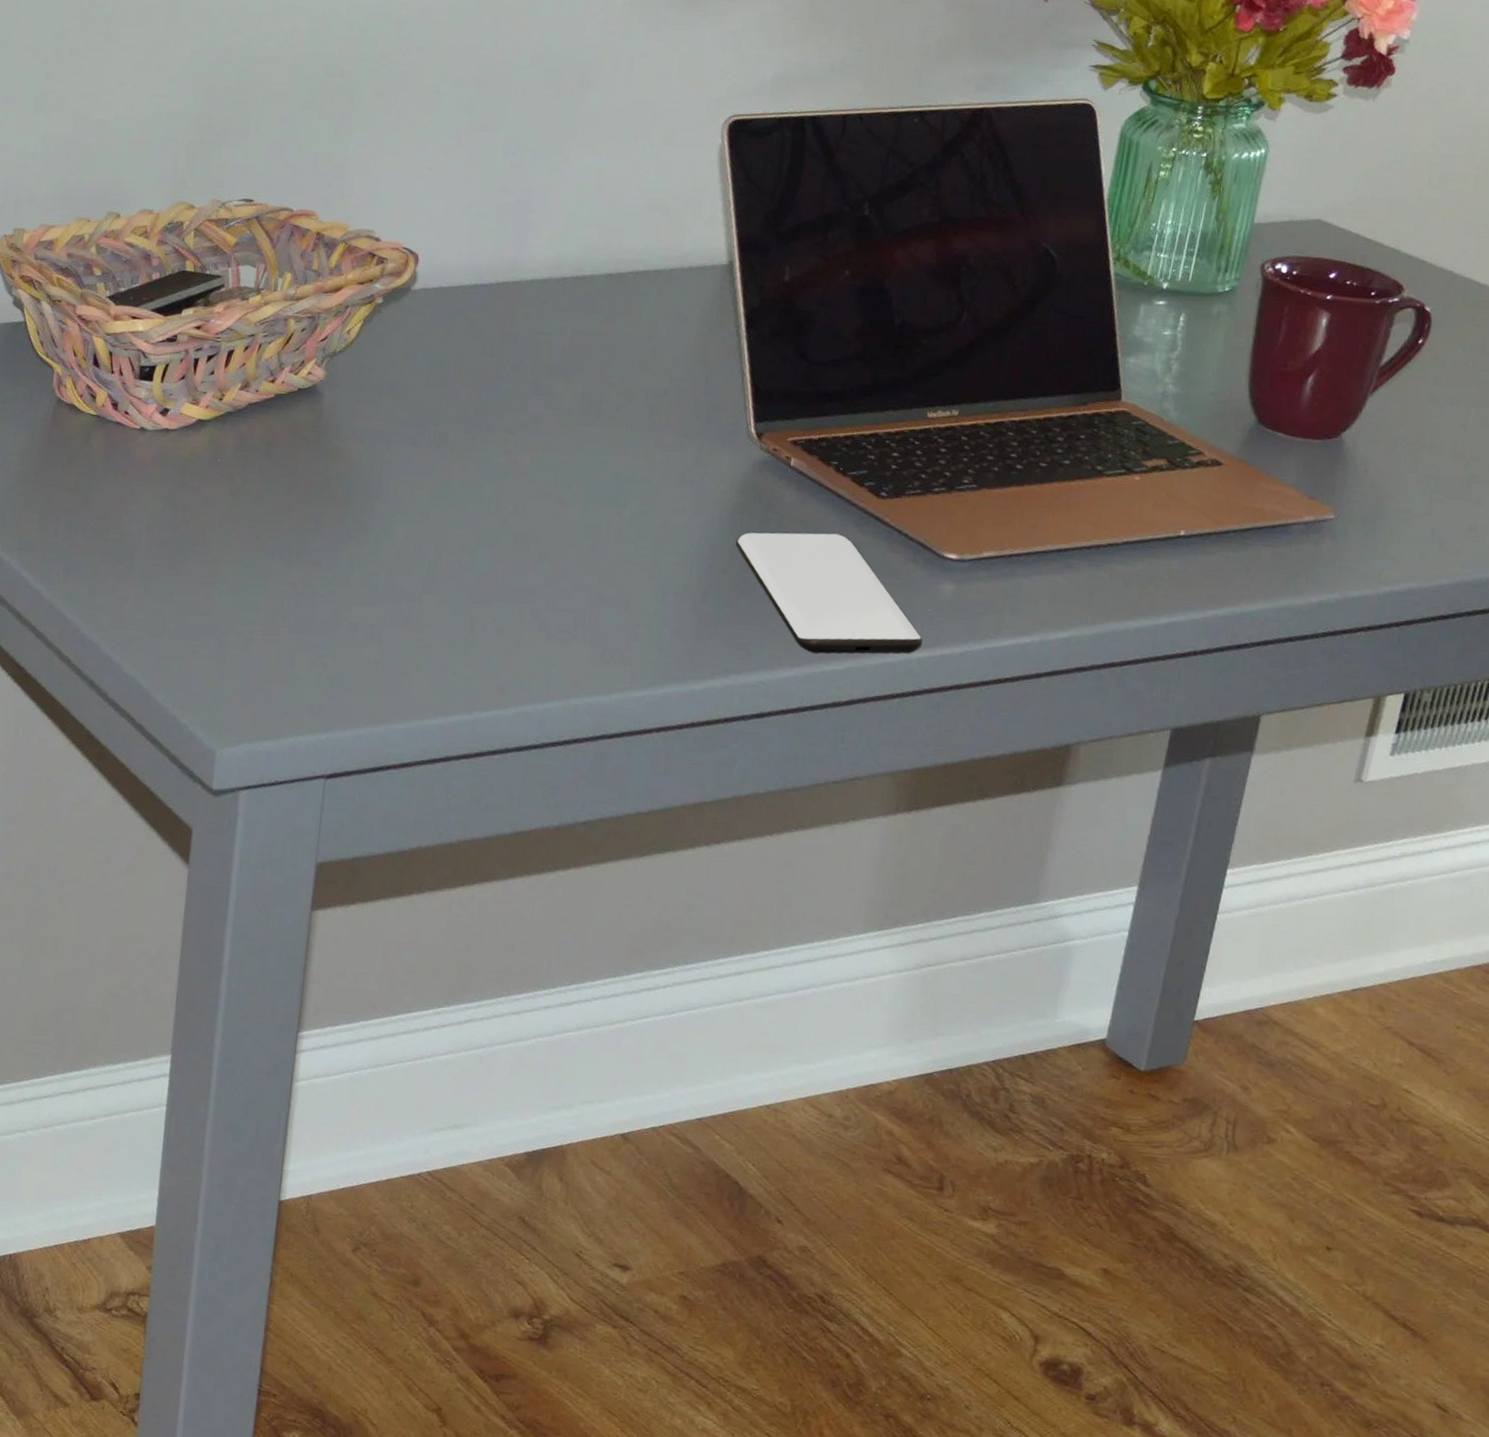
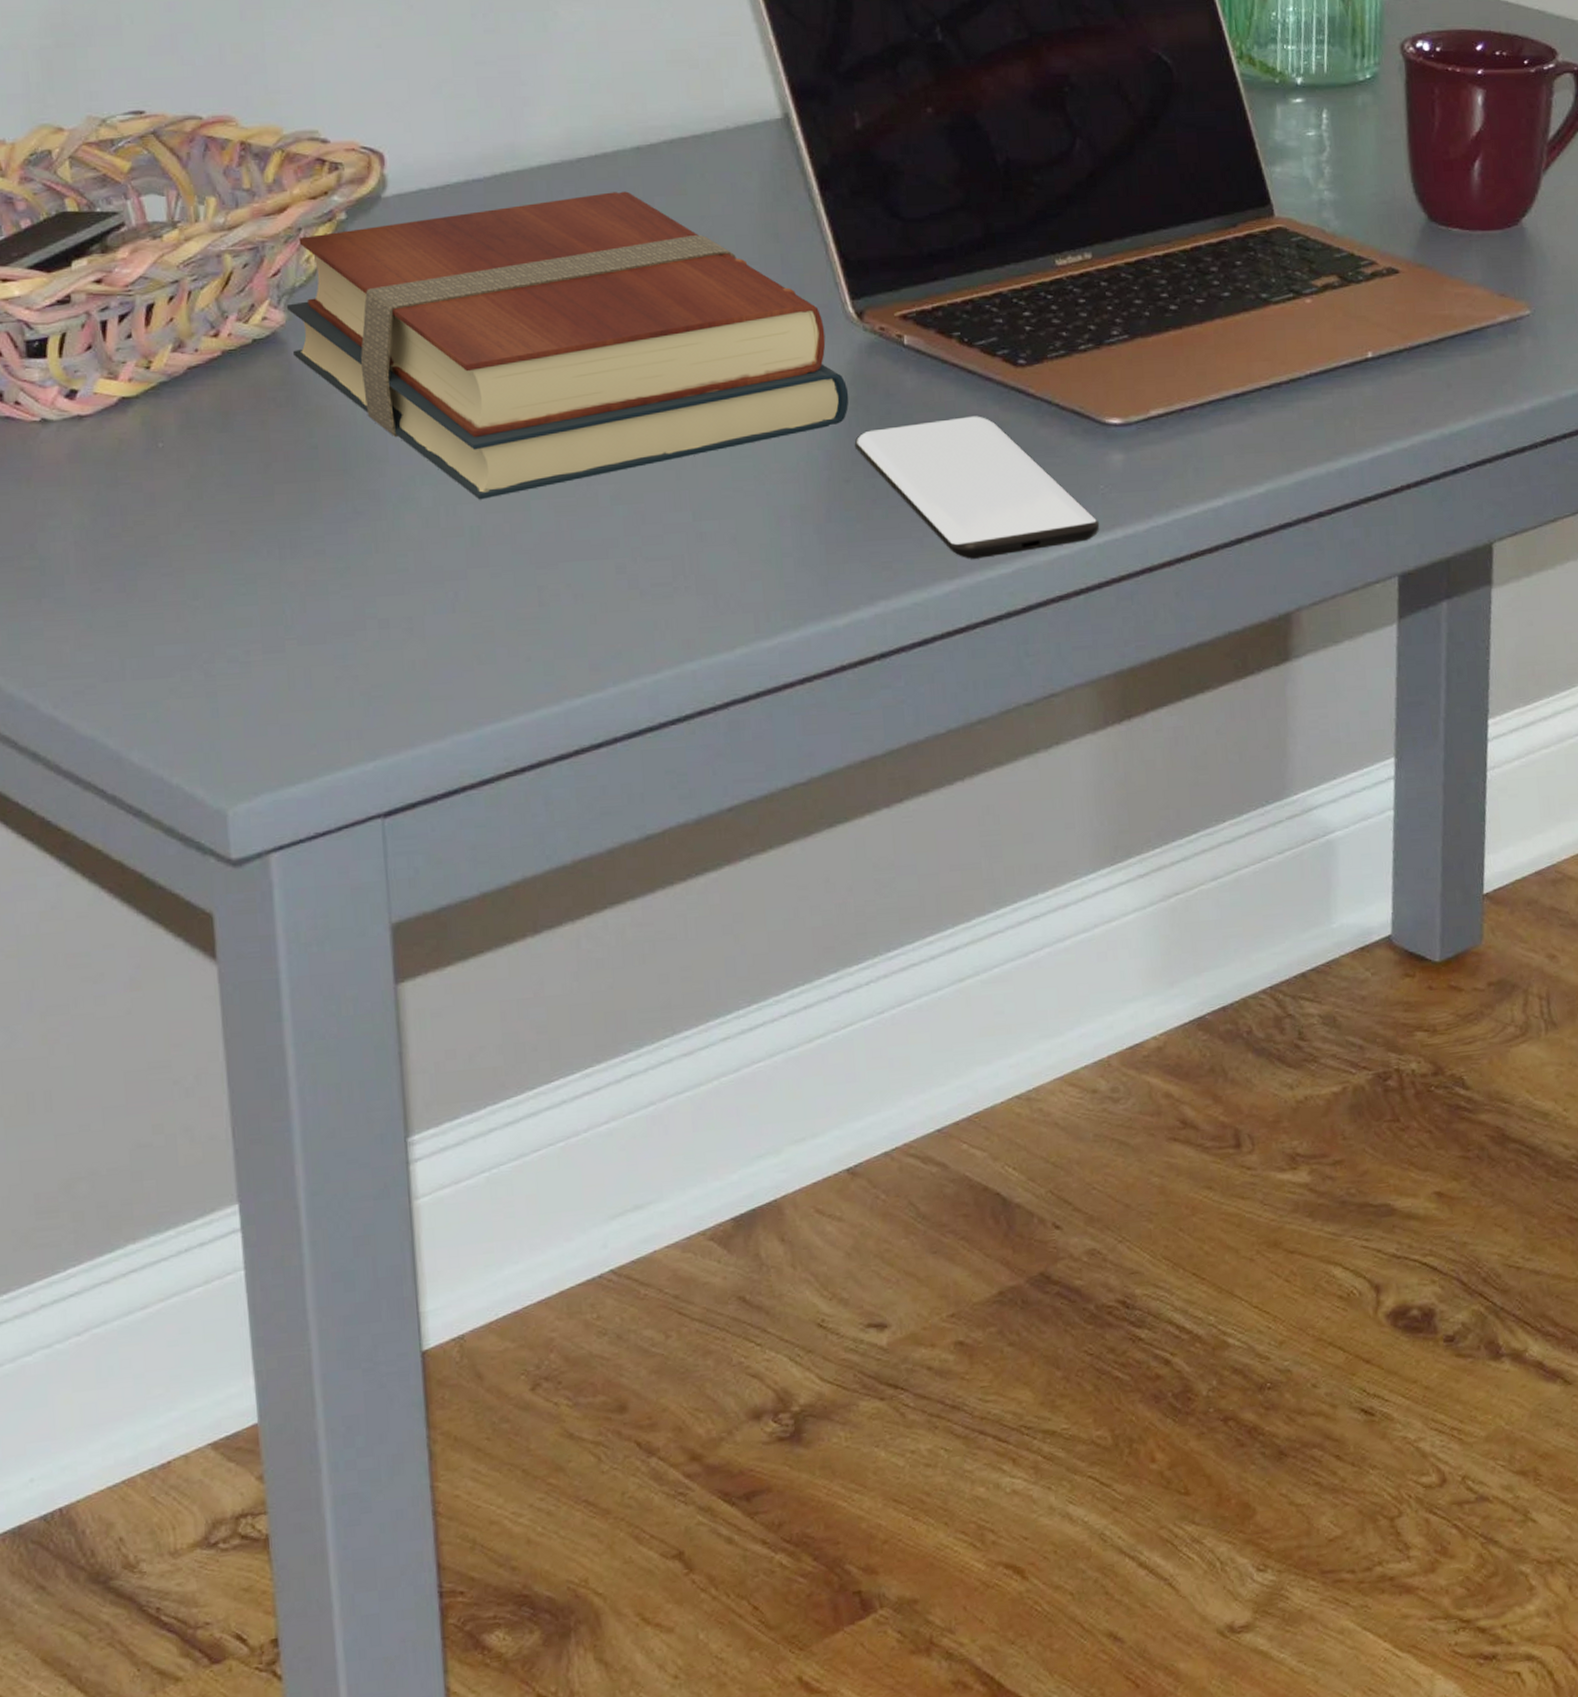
books: none [325,308,739,541] -> present [287,191,849,500]

